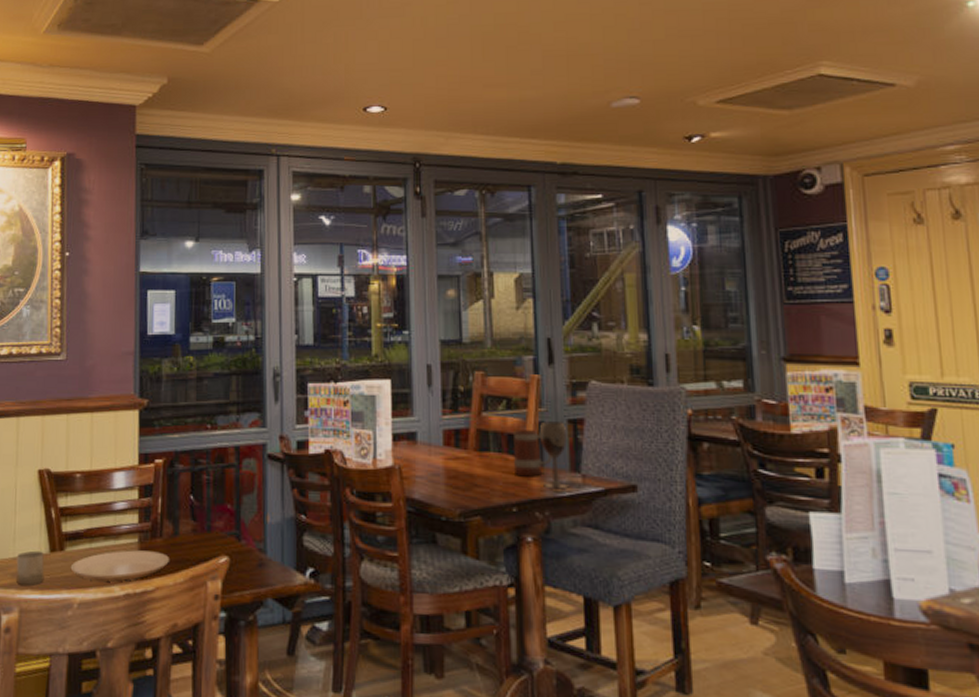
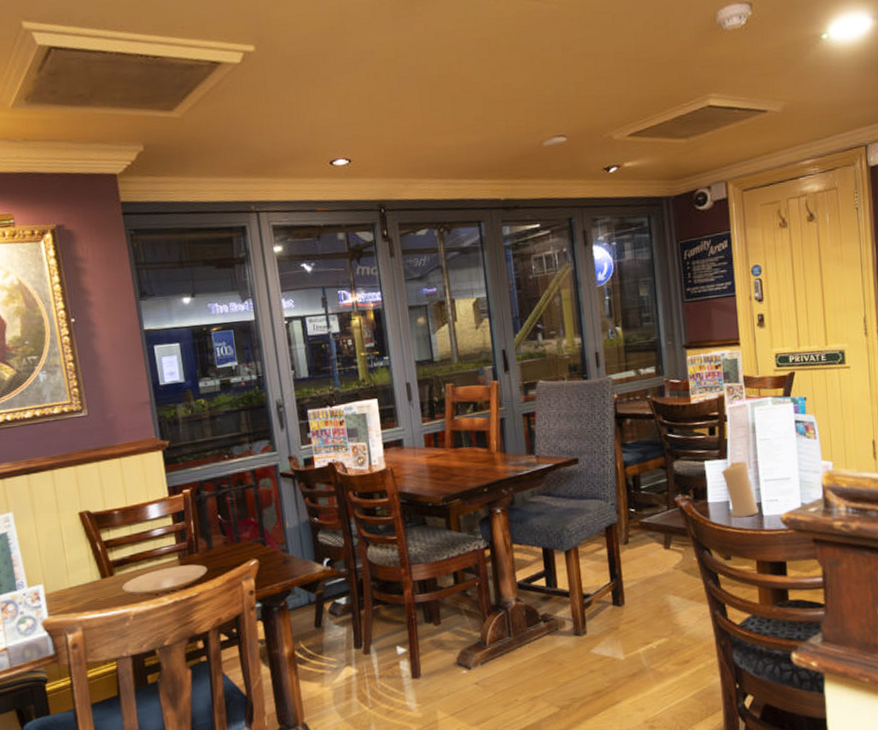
cup: present [16,550,45,587] -> none [72,578,100,610]
beer mug: present [513,430,552,477] -> none [481,425,513,464]
wine glass: present [539,421,569,490] -> none [501,416,527,470]
candle: none [833,518,888,598] -> present [722,461,760,519]

